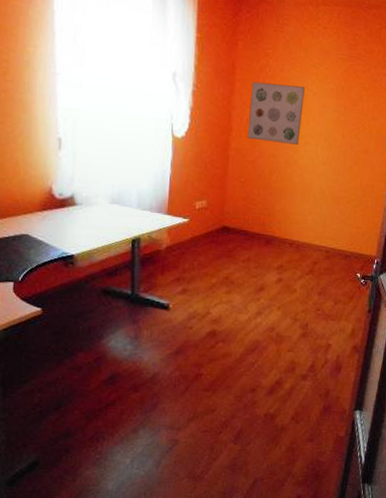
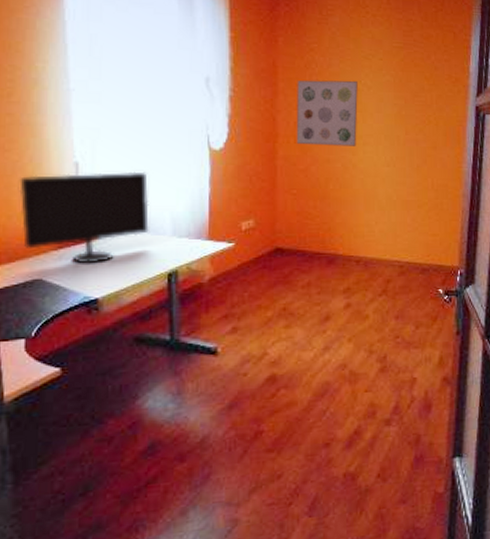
computer monitor: none [11,146,119,225] -> present [19,171,149,264]

